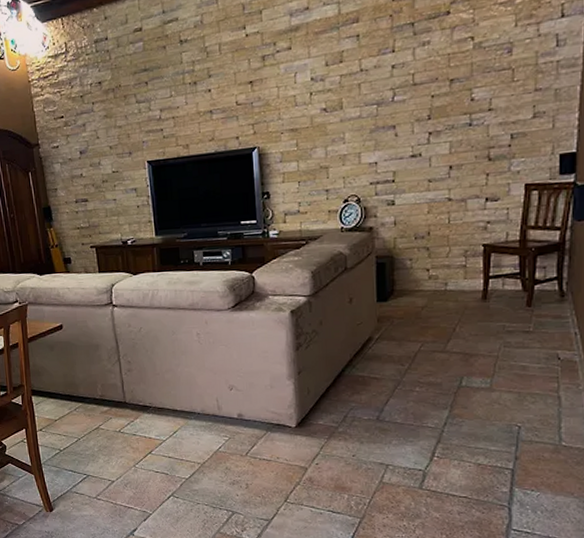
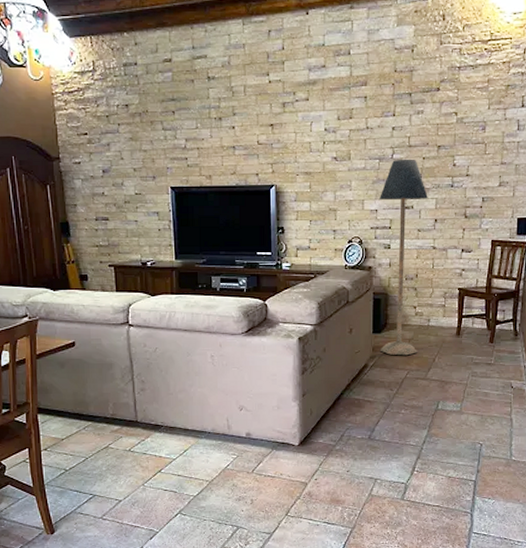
floor lamp: none [379,98,440,326] -> present [379,159,428,356]

